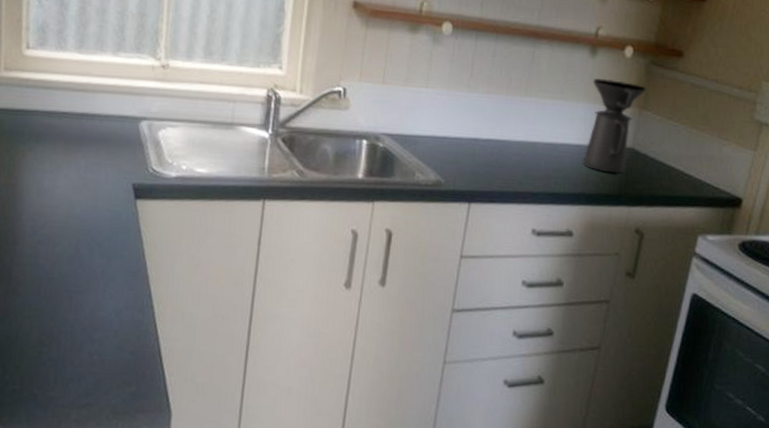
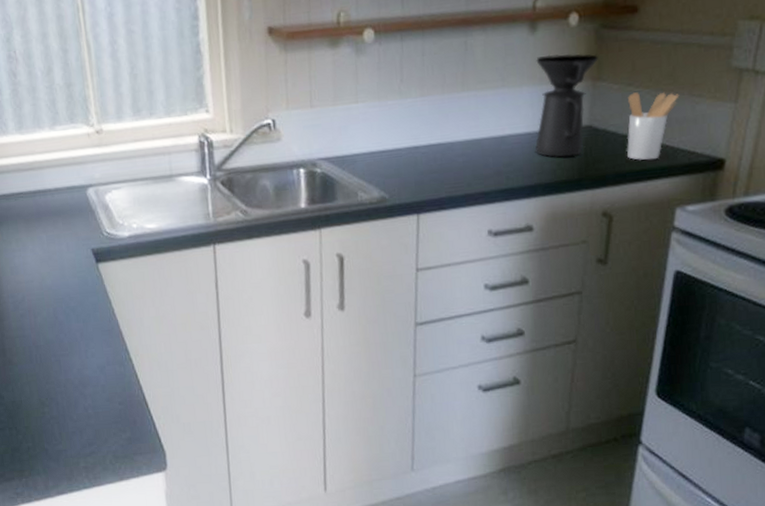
utensil holder: none [661,126,710,189] -> present [626,92,679,161]

